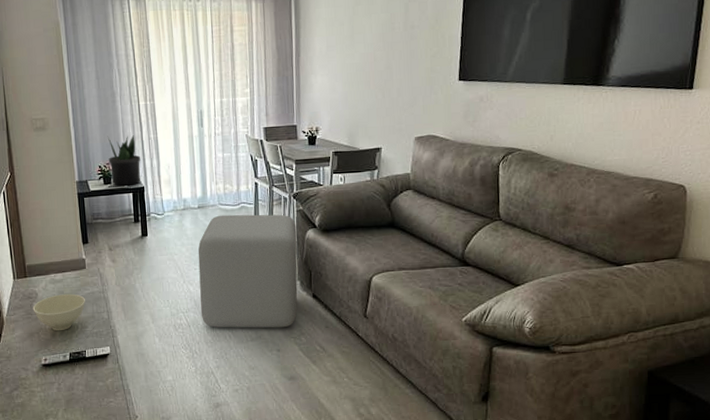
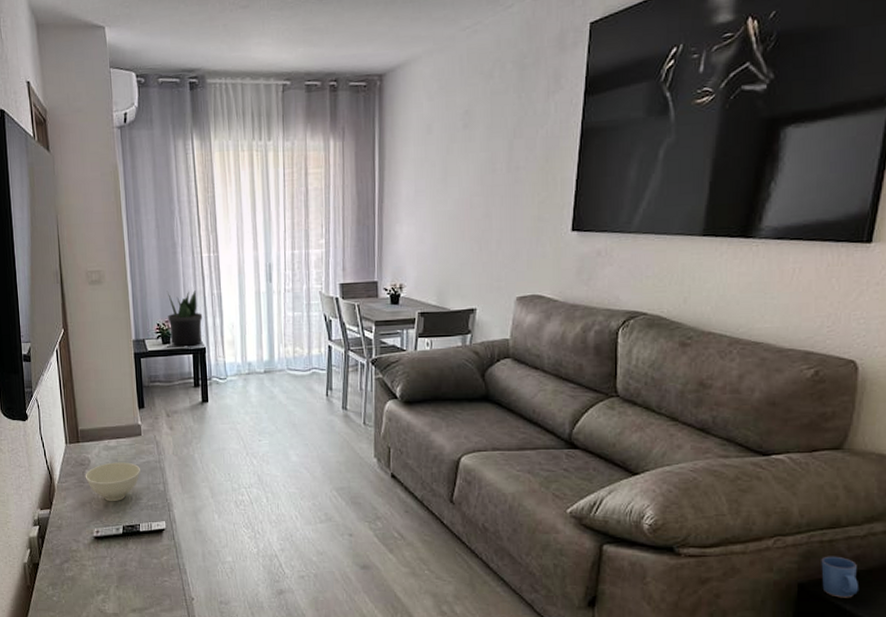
pouf: present [198,214,298,328] -> none [263,381,375,510]
mug: none [665,346,695,381] -> present [821,556,860,598]

